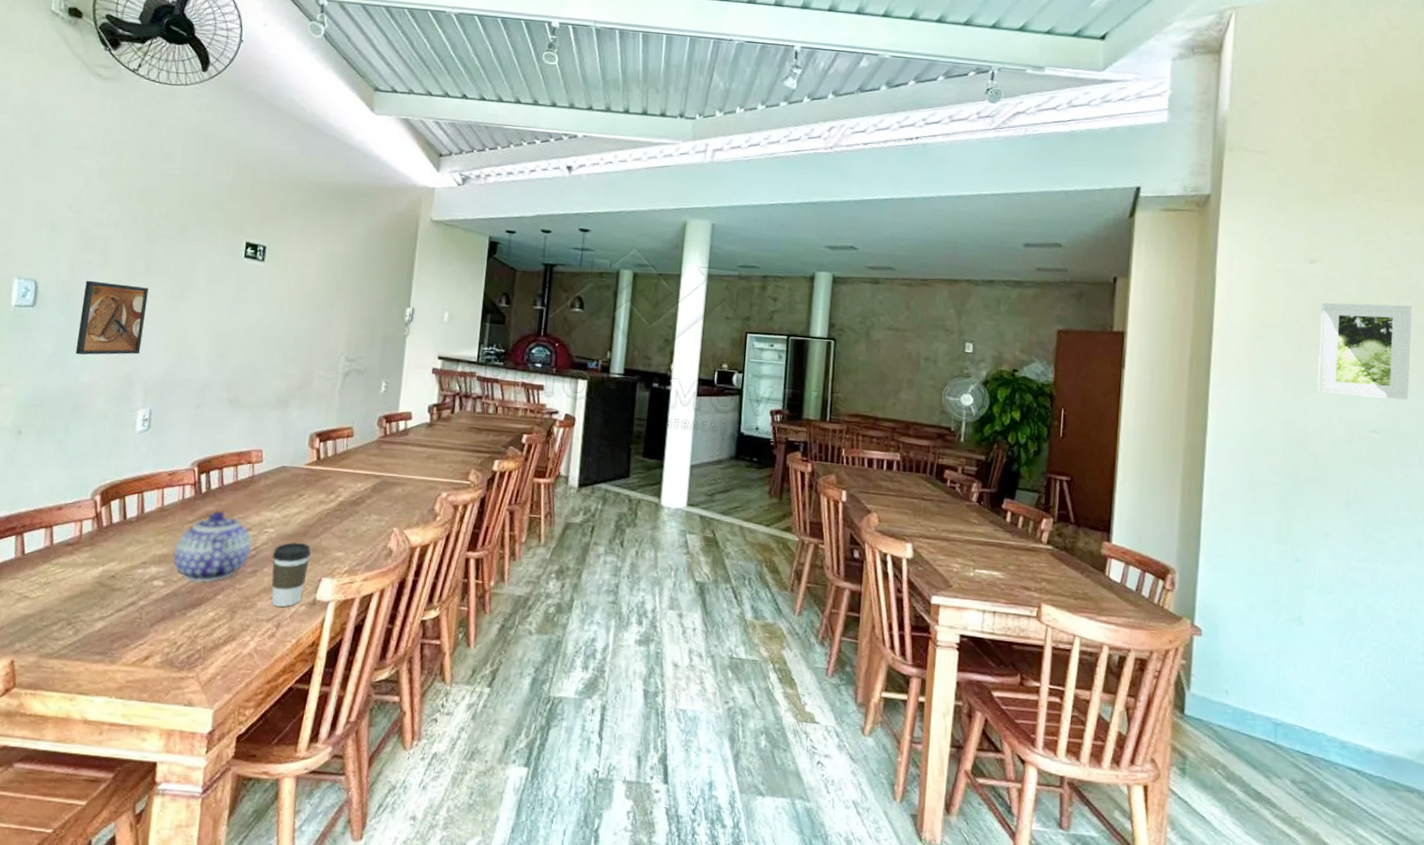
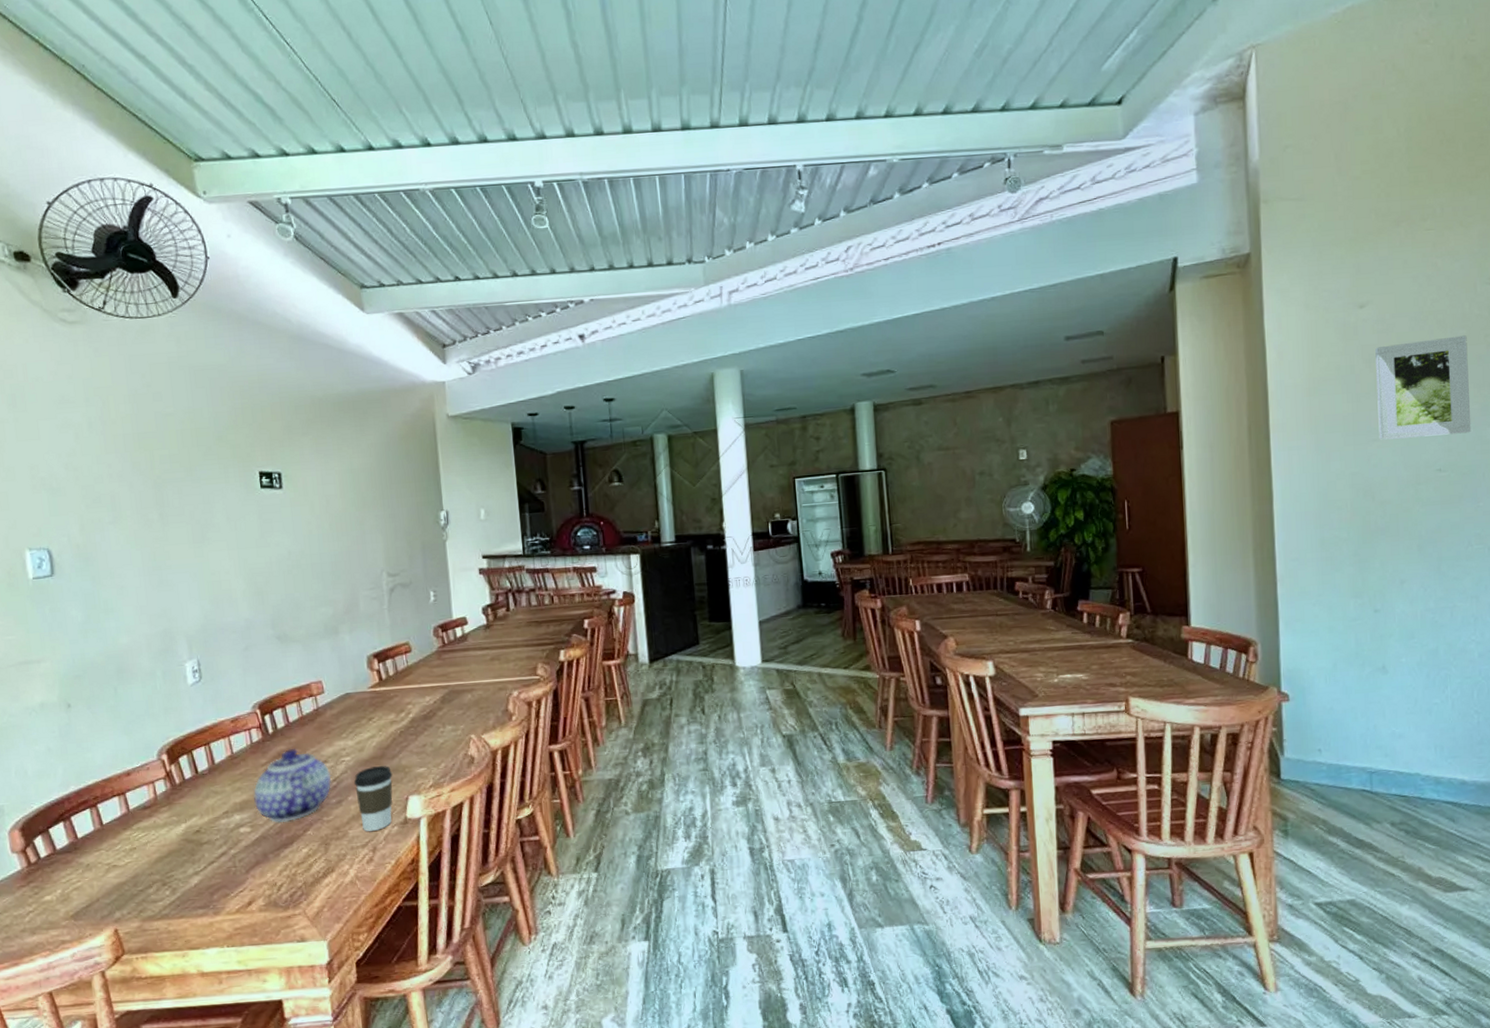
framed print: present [75,280,149,355] -> none [101,536,174,618]

